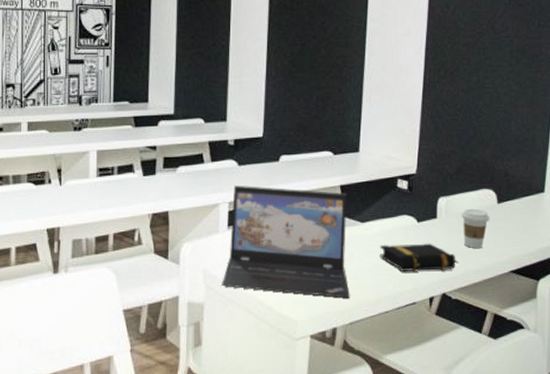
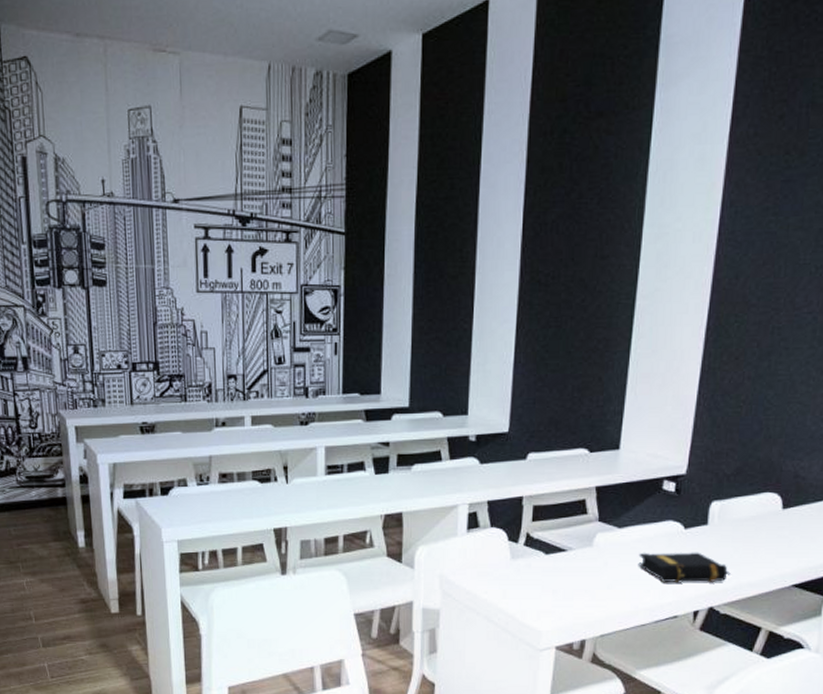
laptop: present [222,185,350,298] -> none [459,485,604,609]
coffee cup: present [461,208,490,249] -> none [737,514,772,560]

